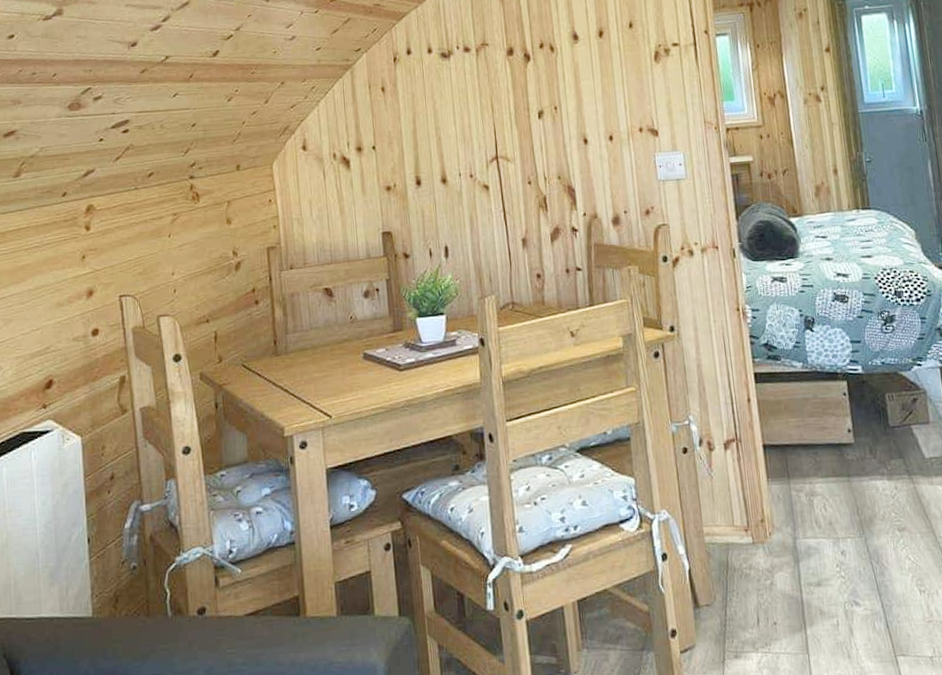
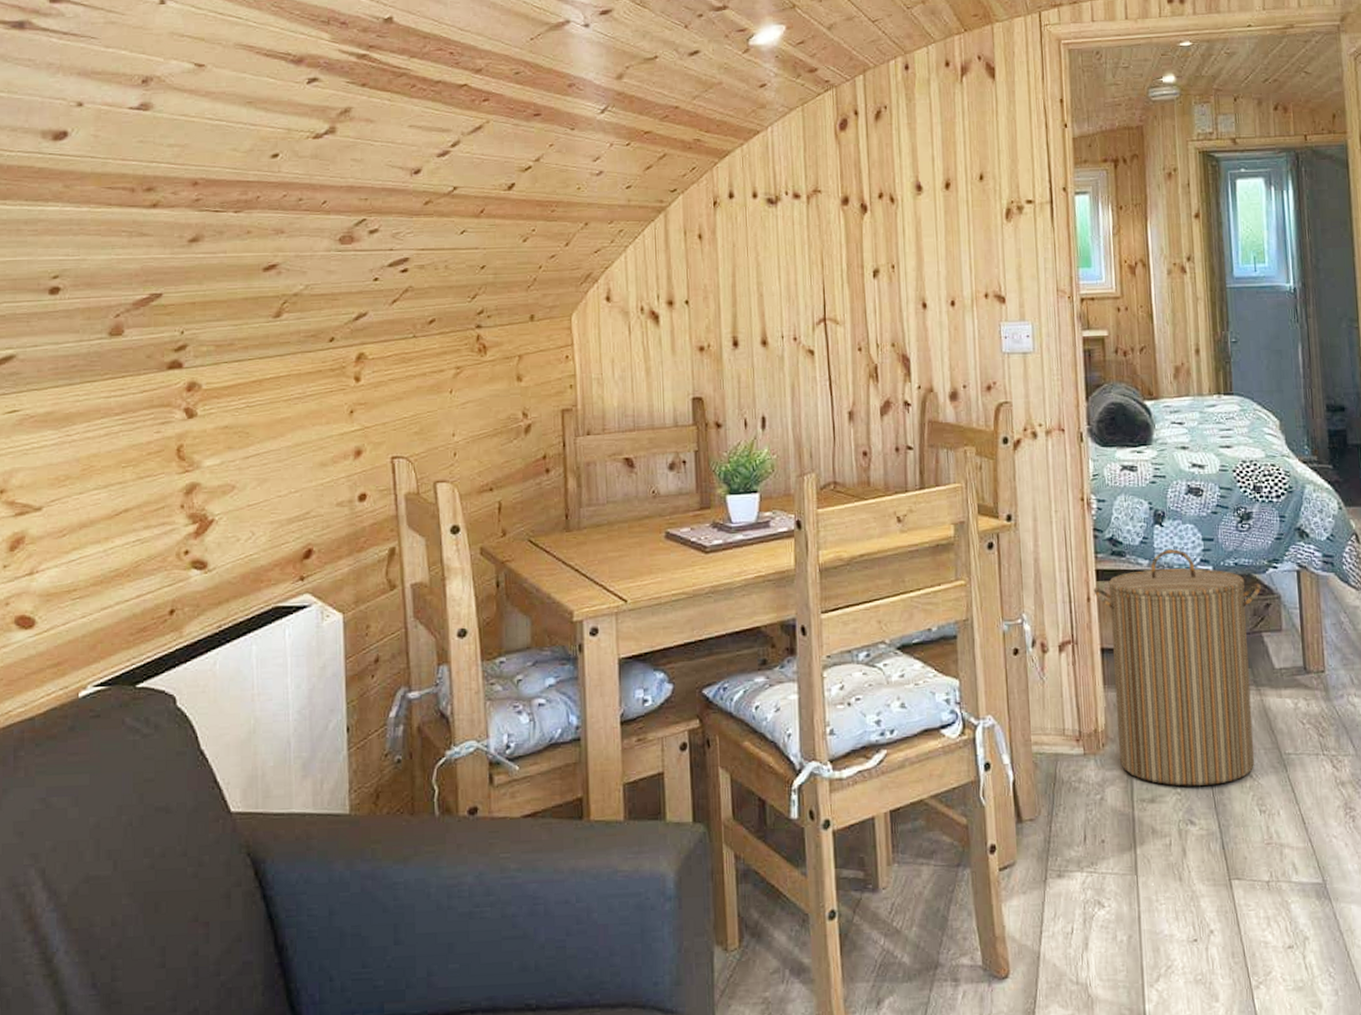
laundry hamper: none [753,352,912,570] -> present [1093,549,1262,786]

